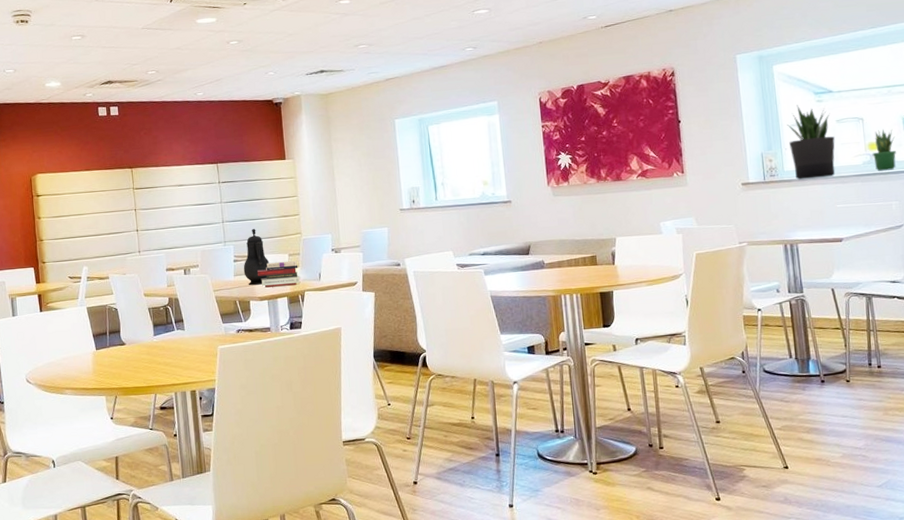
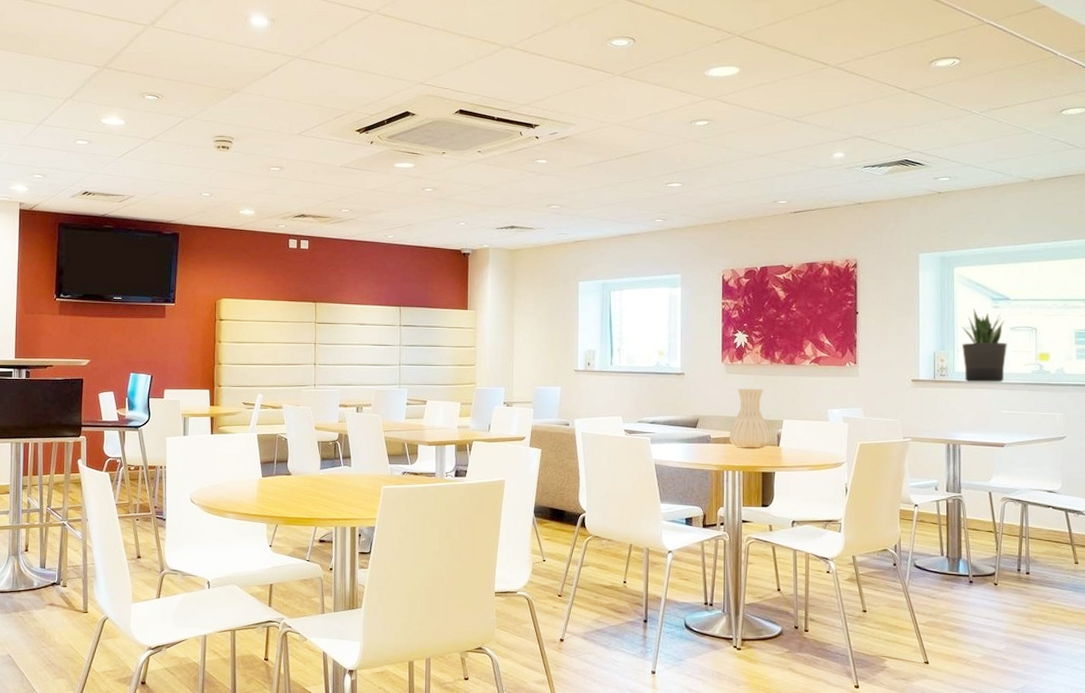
coffeepot: present [243,229,270,286] -> none [415,375,442,430]
books: present [257,260,301,288] -> none [429,409,470,434]
vase: none [563,208,605,271] -> present [729,389,770,450]
planter: present [872,128,897,171] -> none [1042,340,1067,382]

